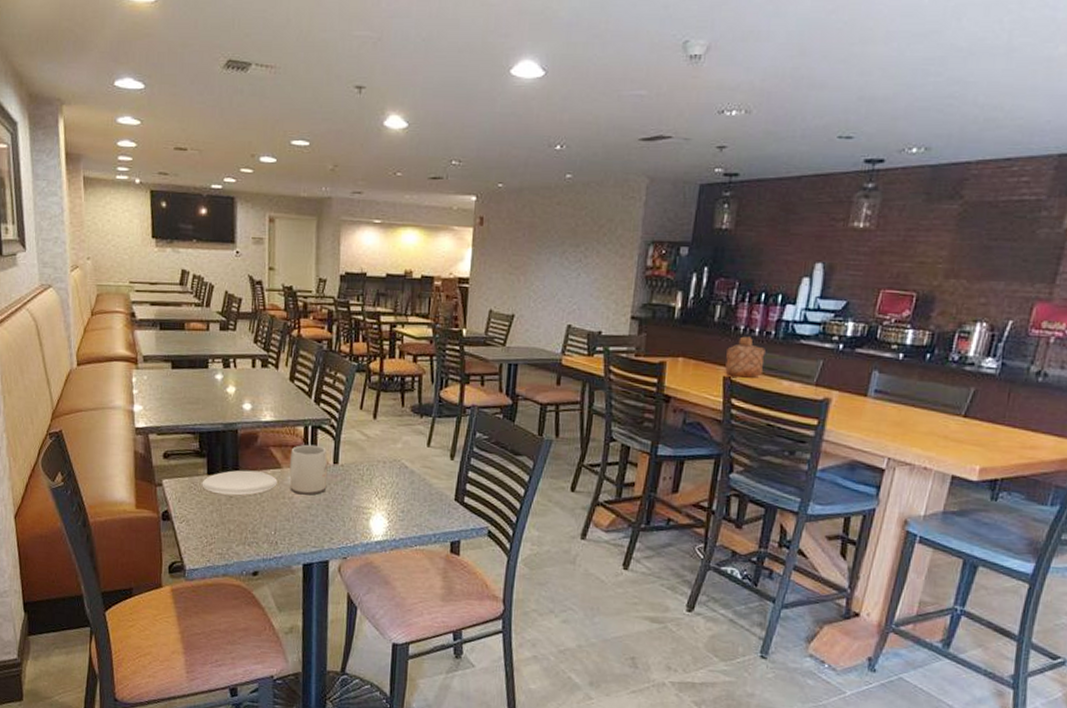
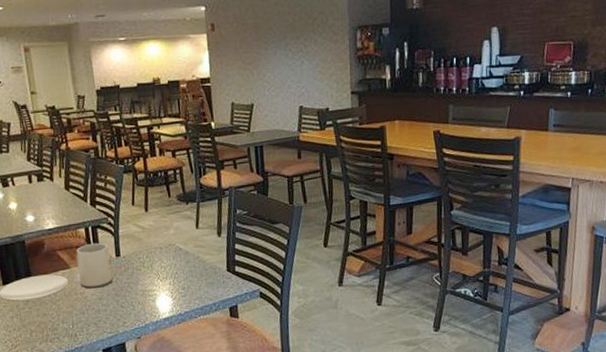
basket: present [725,336,766,378] -> none [433,95,464,131]

